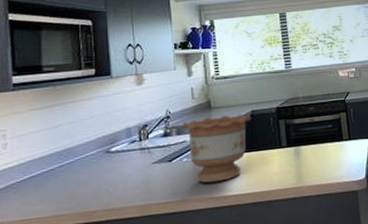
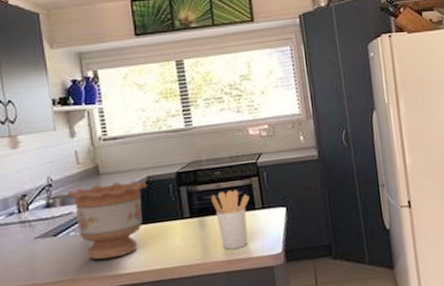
utensil holder: none [305,123,338,175] -> present [211,189,250,250]

